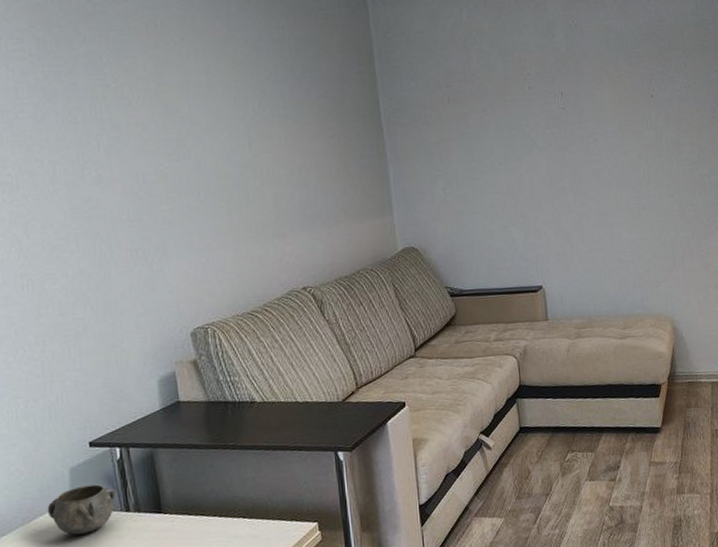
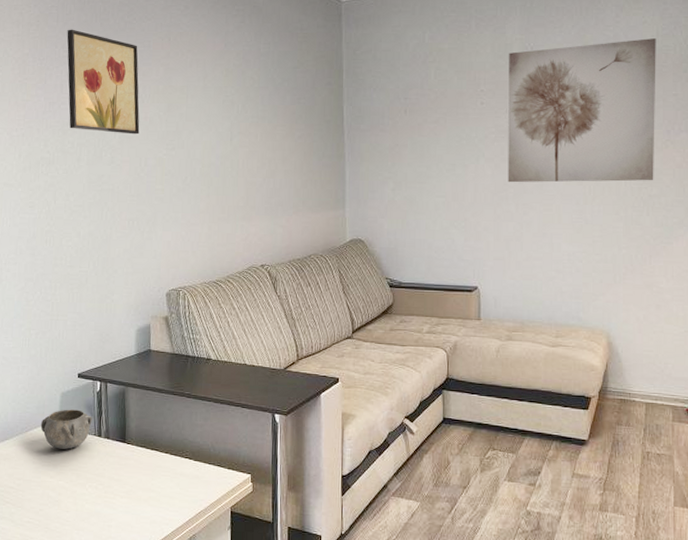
wall art: none [13,14,131,146] -> present [67,29,140,135]
wall art: none [553,12,704,173] -> present [508,38,656,183]

